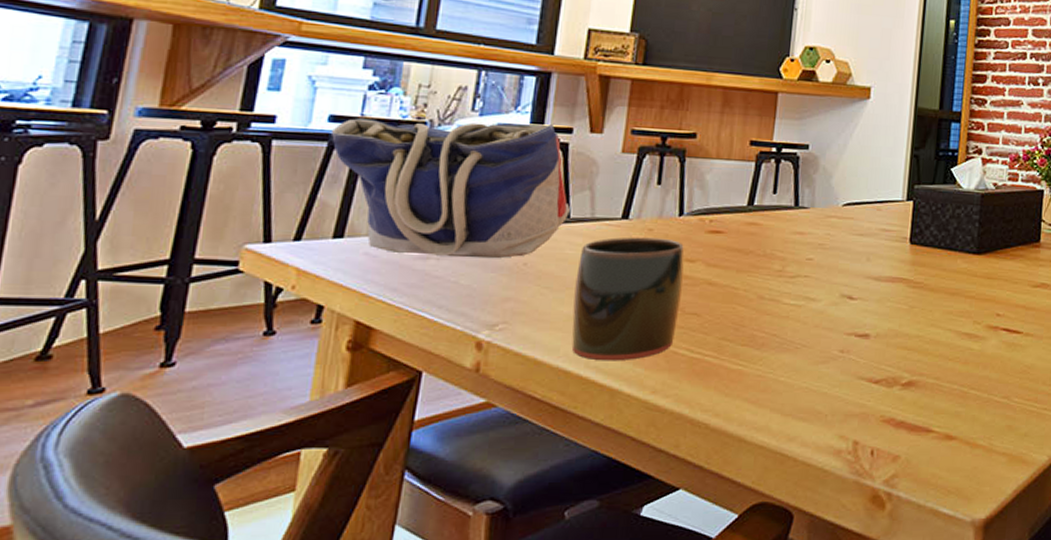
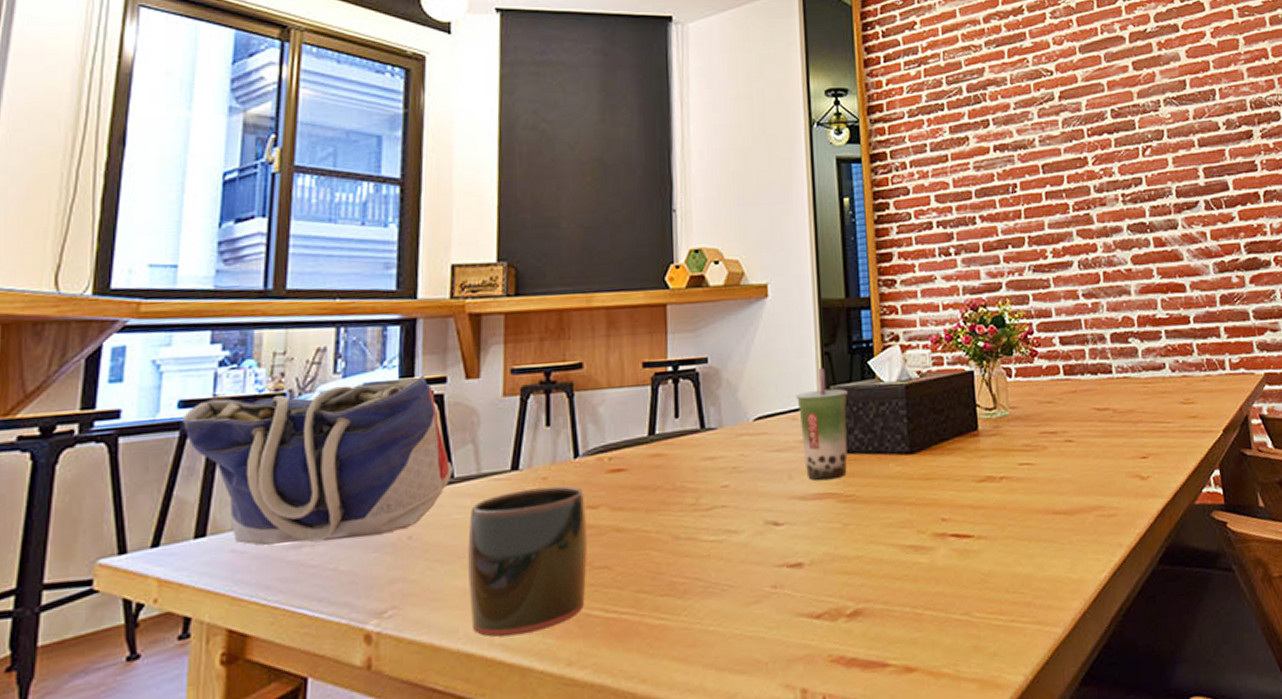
beverage cup: none [882,168,931,267] -> present [795,368,849,481]

